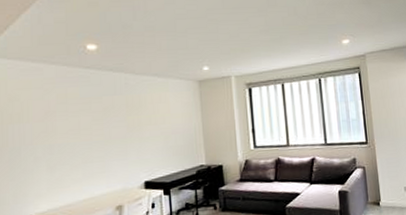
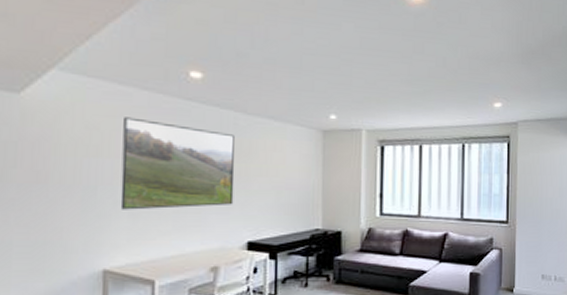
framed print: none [38,87,130,165] -> present [120,117,235,210]

